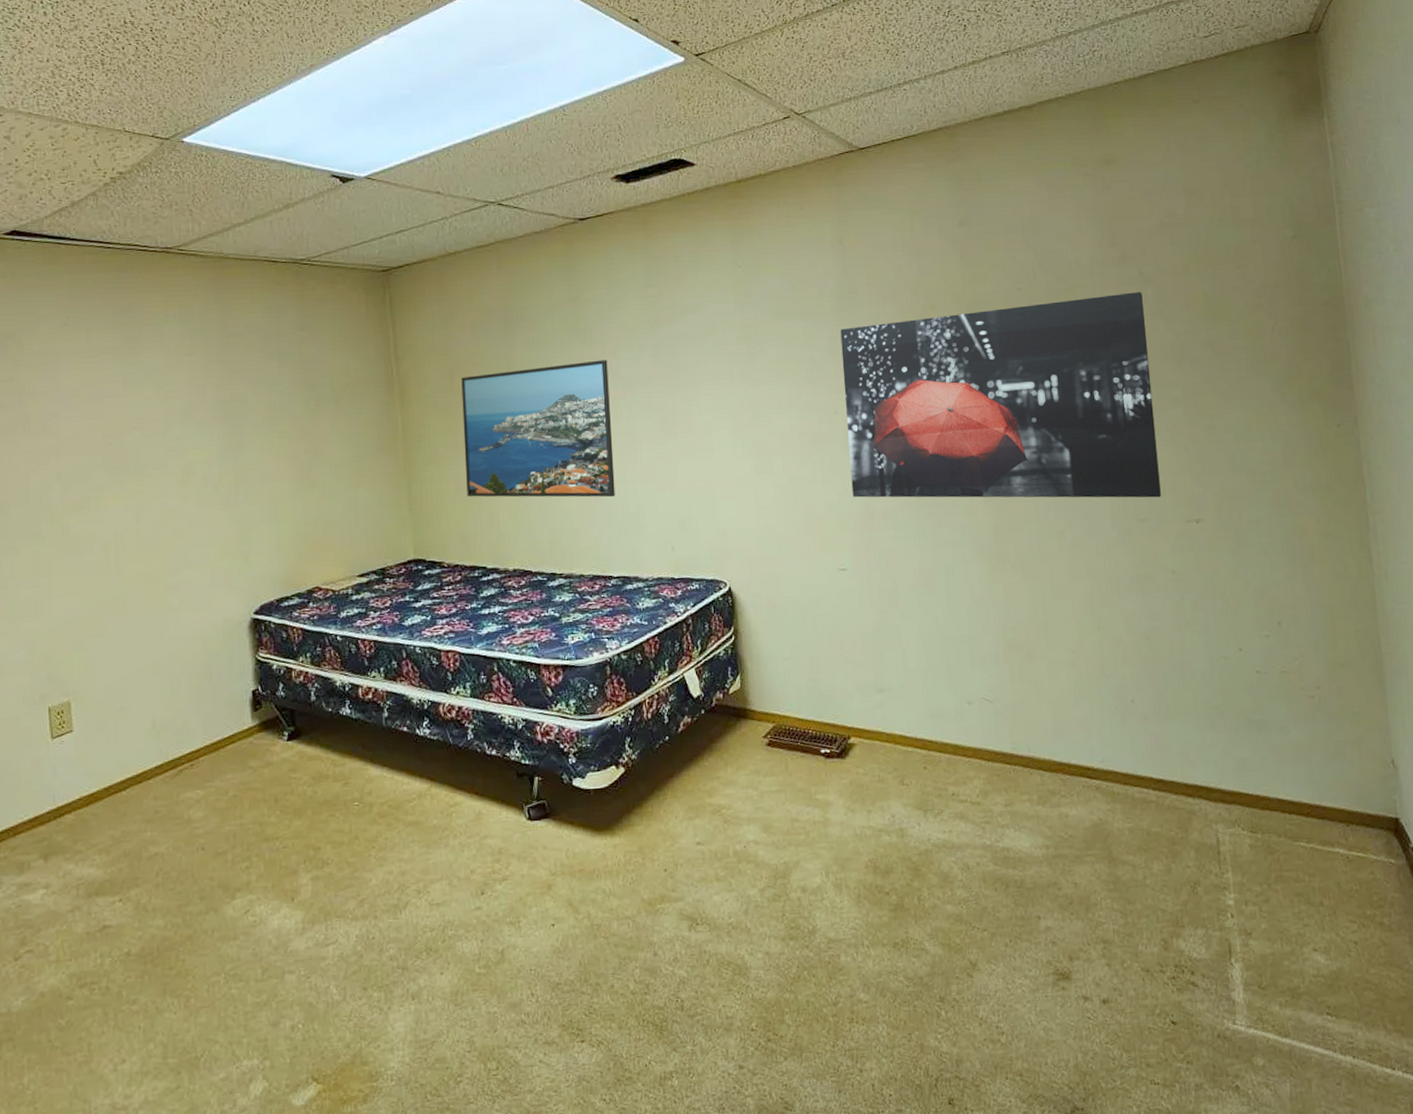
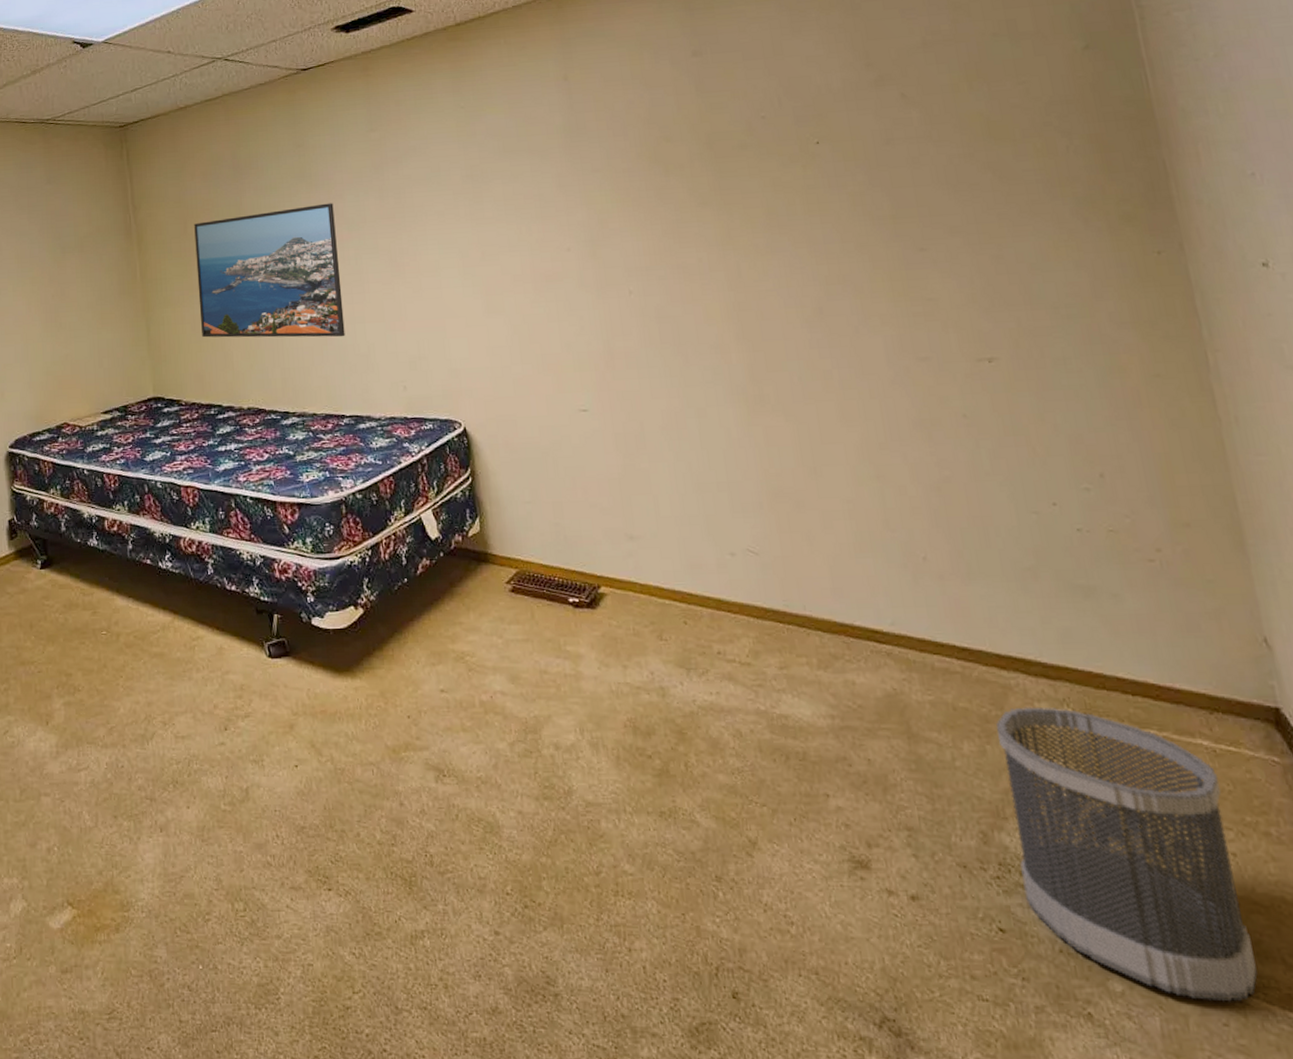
wall art: present [840,292,1161,498] -> none [569,115,944,336]
wastebasket: none [1181,828,1365,1066] -> present [996,707,1258,1002]

